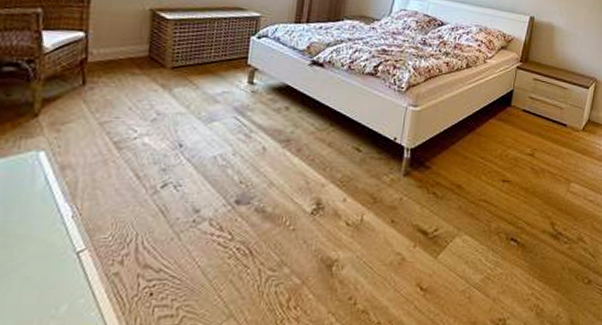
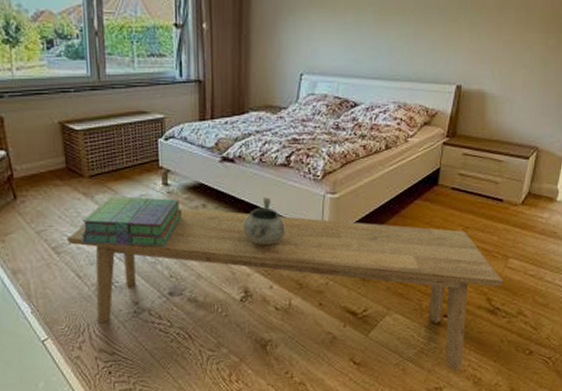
bench: none [132,108,566,300] -> present [66,207,503,371]
stack of books: none [147,91,264,149] -> present [80,196,183,247]
decorative bowl: none [323,105,366,154] -> present [243,197,285,245]

